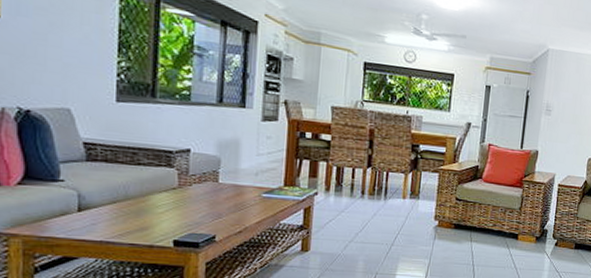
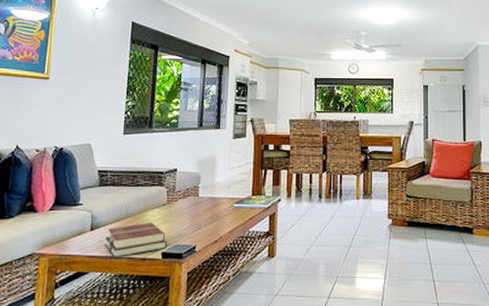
books: none [97,207,180,243] -> present [104,223,167,257]

